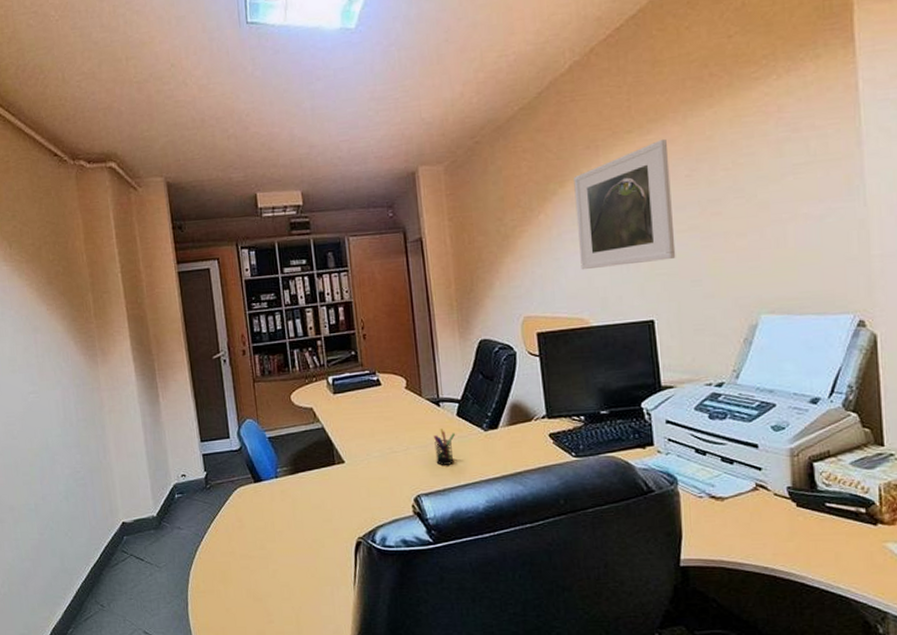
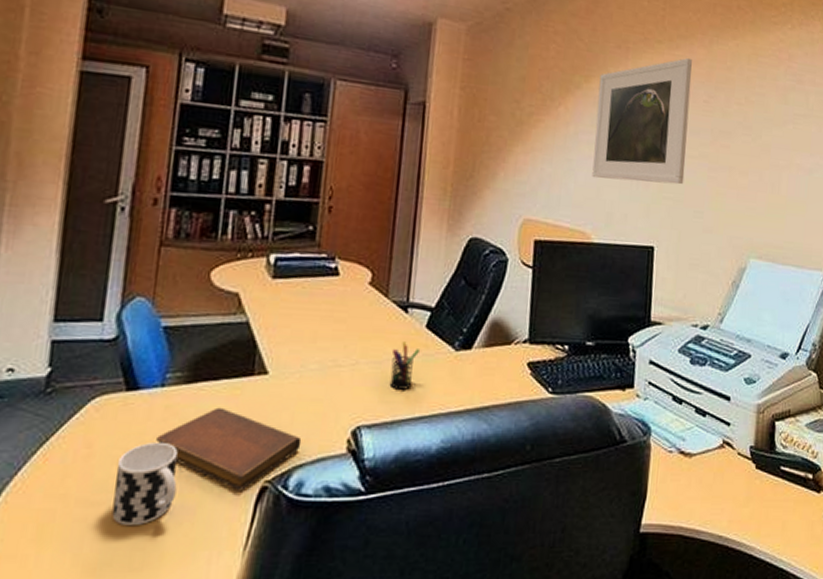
cup: none [259,515,301,571] -> present [111,441,178,527]
notebook: none [280,489,379,545] -> present [156,407,302,491]

